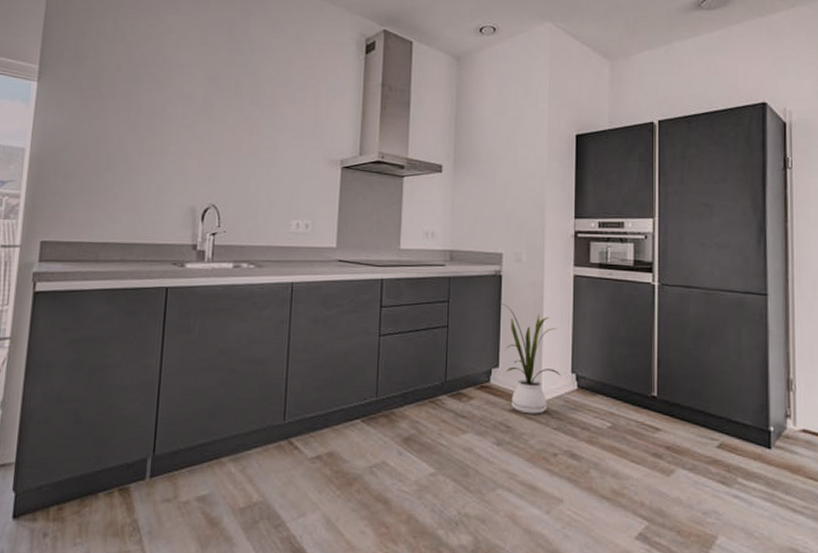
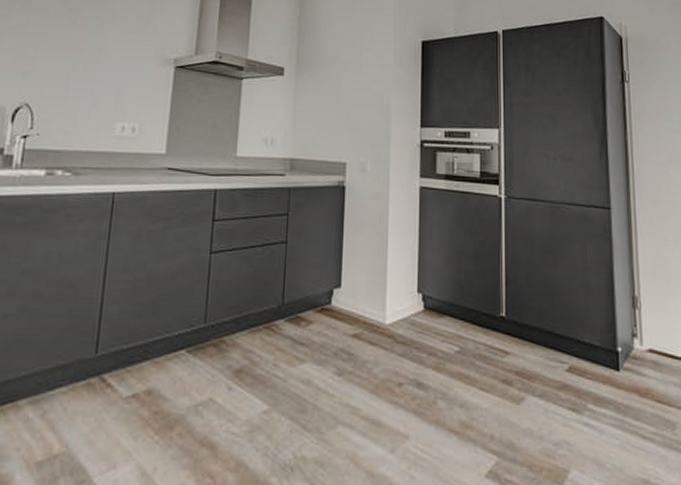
house plant: present [498,302,561,414] -> none [341,216,407,339]

